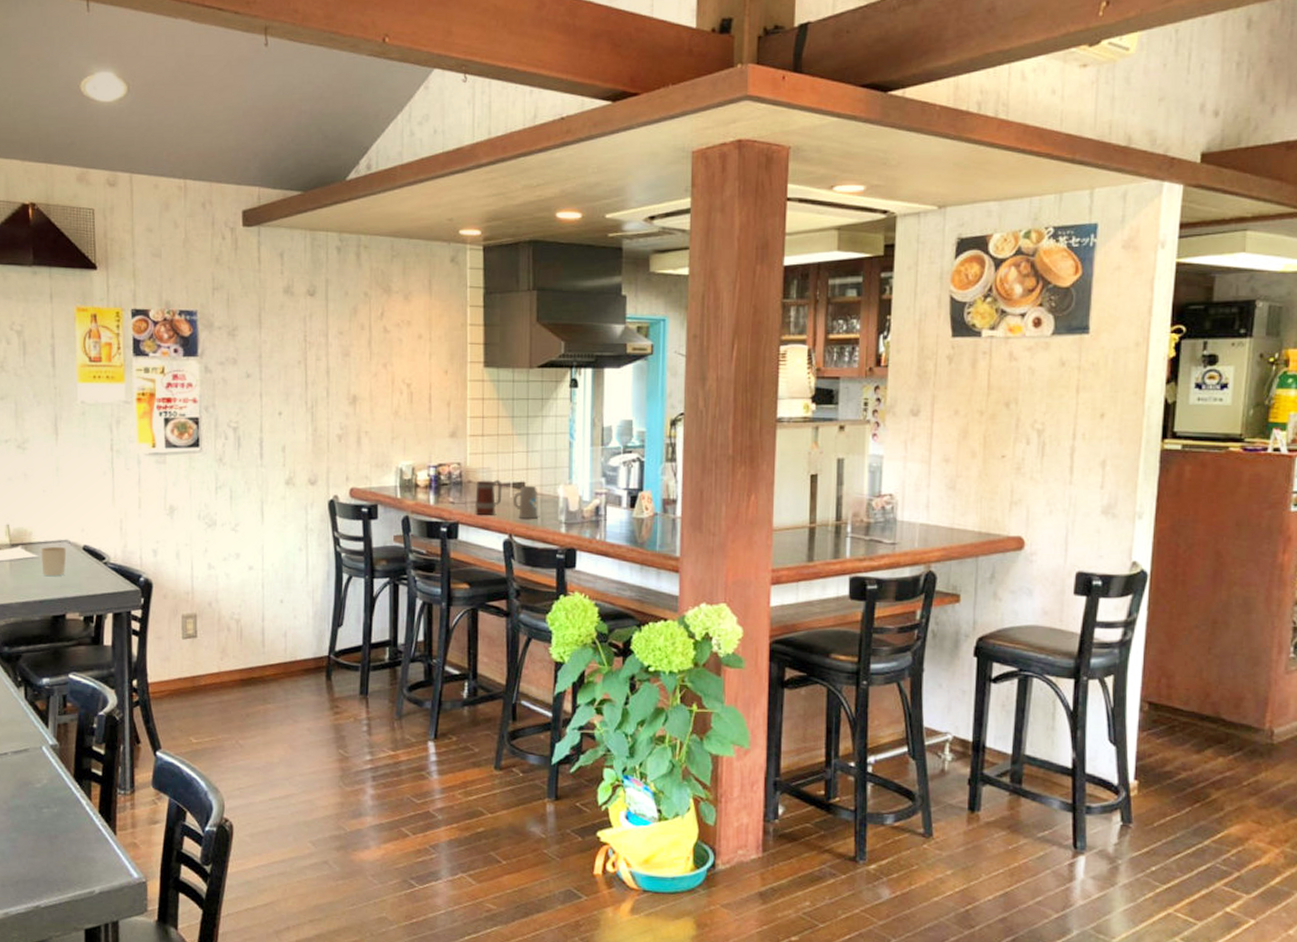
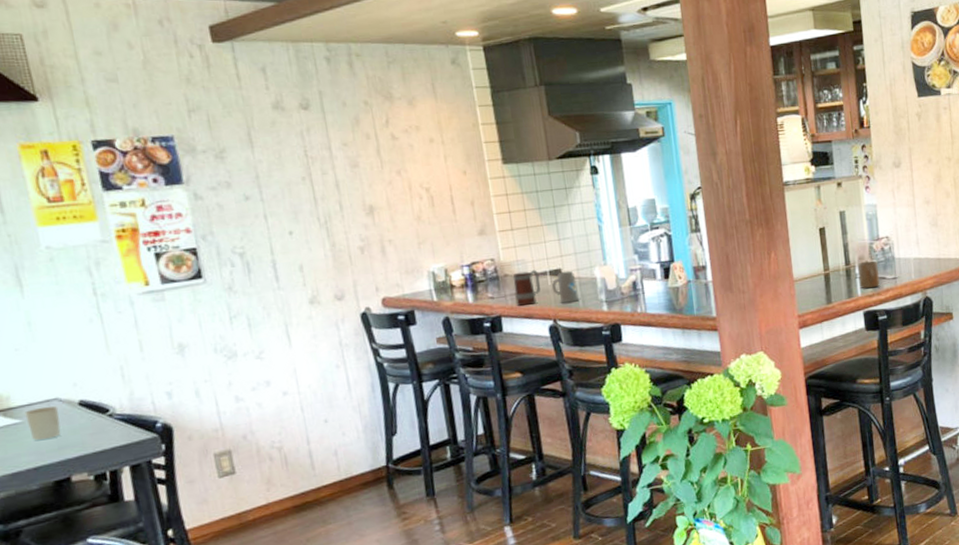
cup: none [849,519,876,552] -> present [857,260,880,289]

